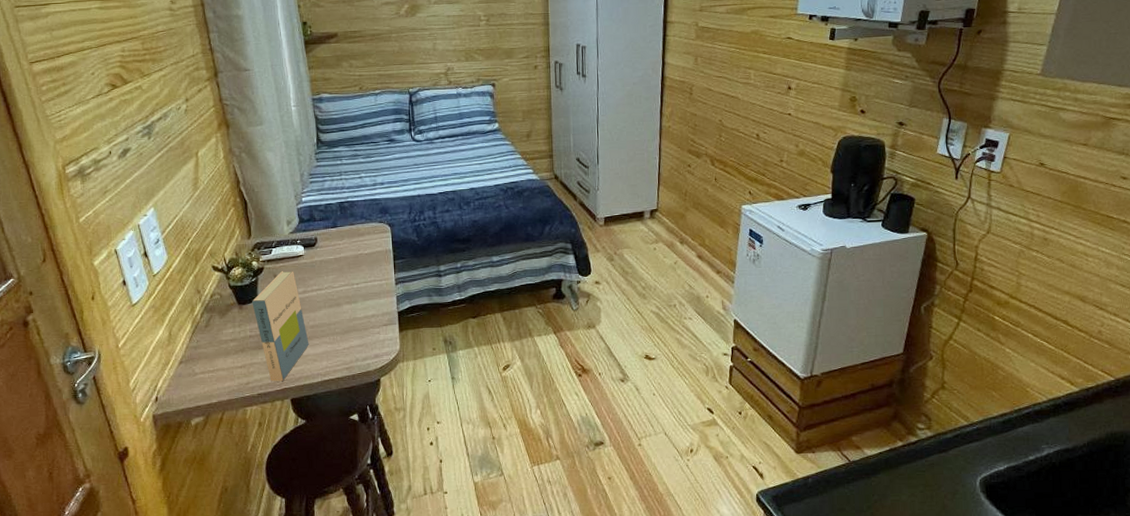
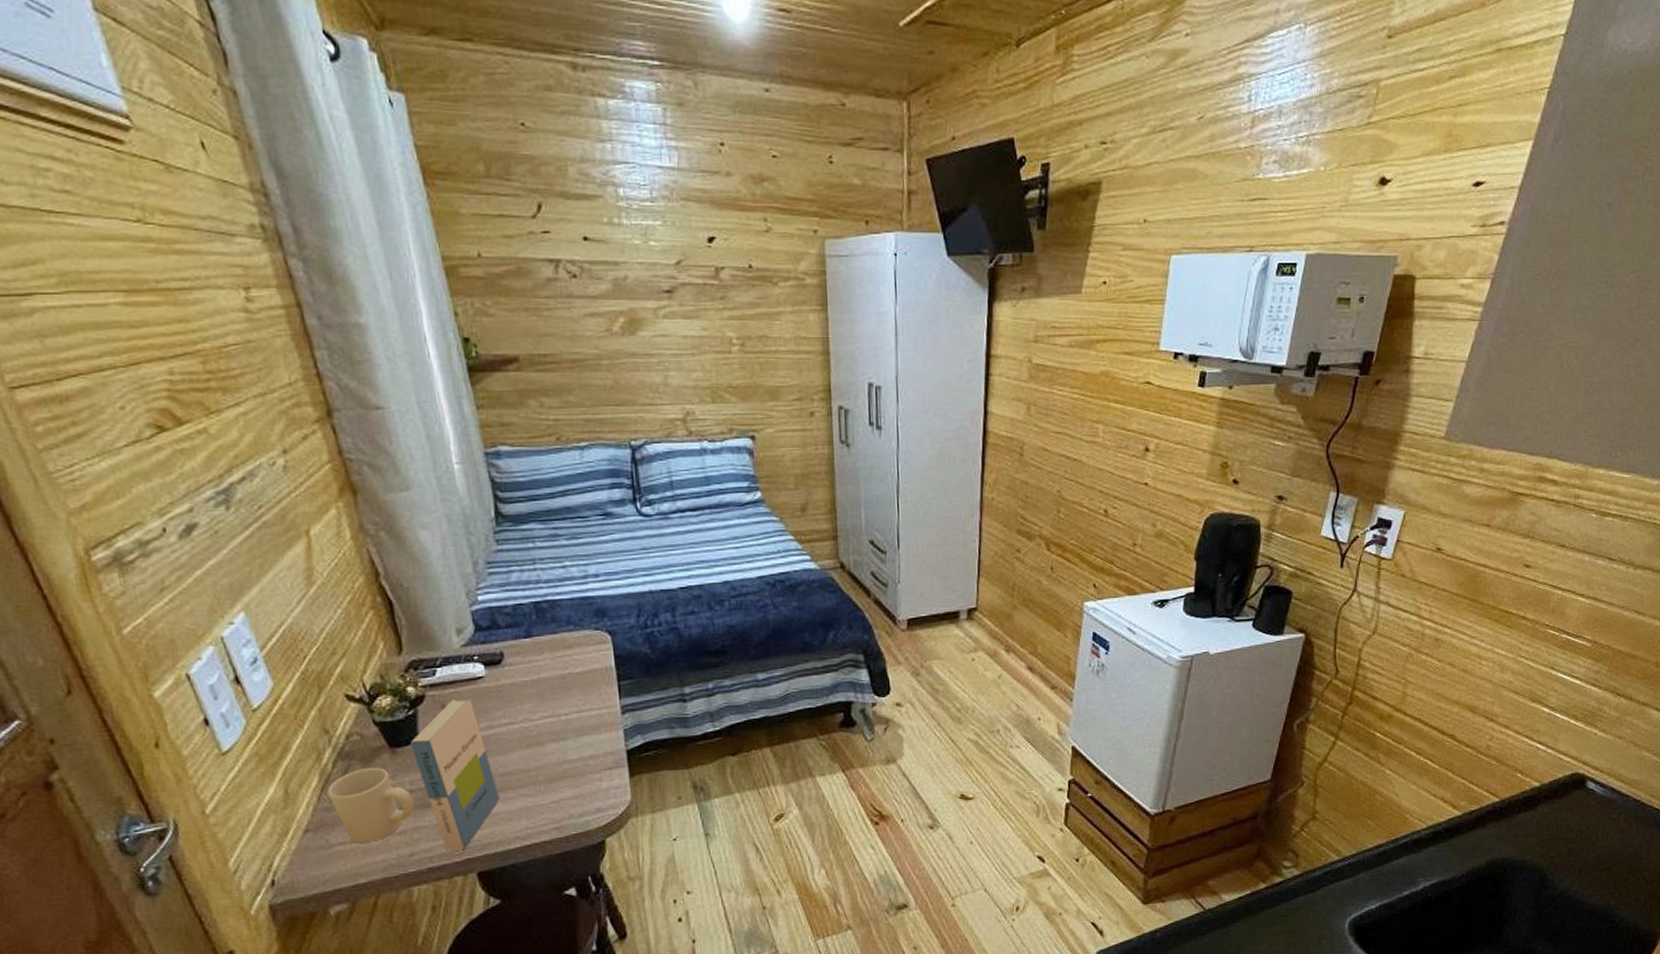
mug: none [196,318,252,373] -> present [327,767,415,843]

